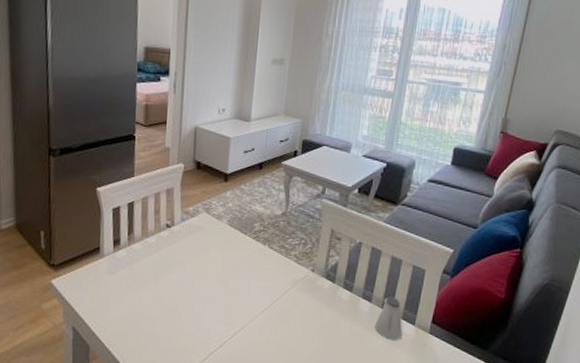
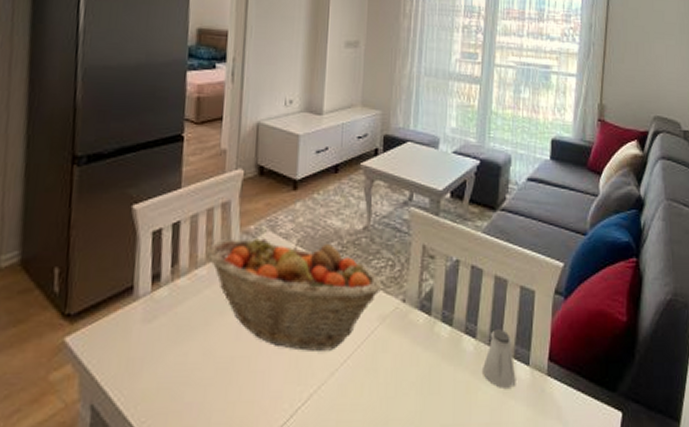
fruit basket: none [154,217,296,303] -> present [205,238,382,351]

